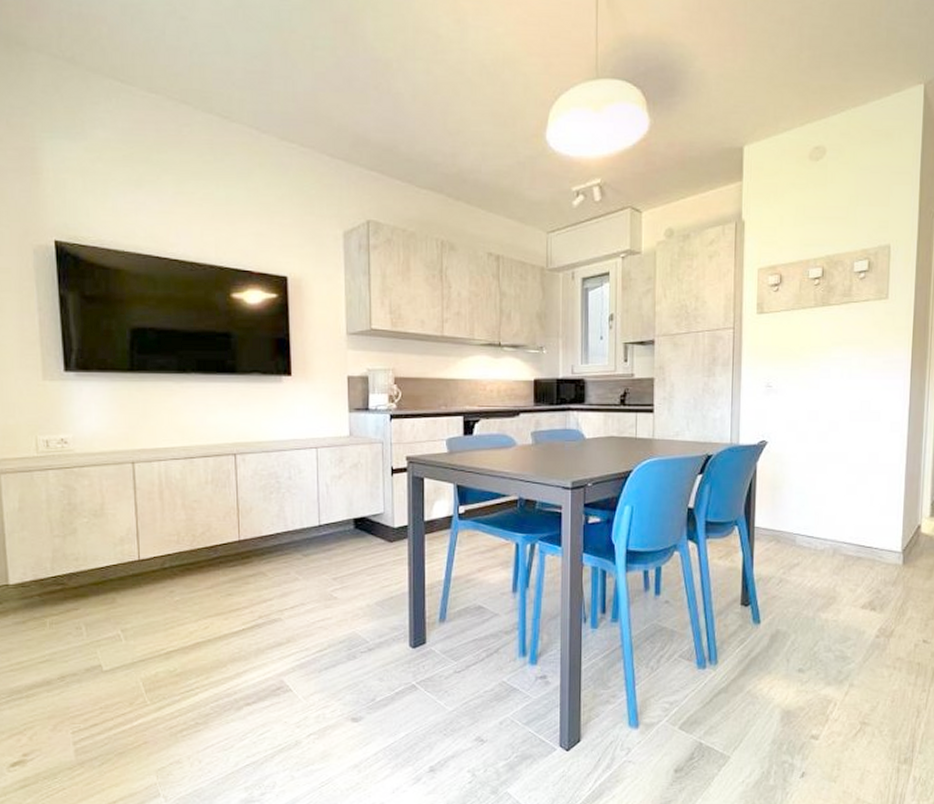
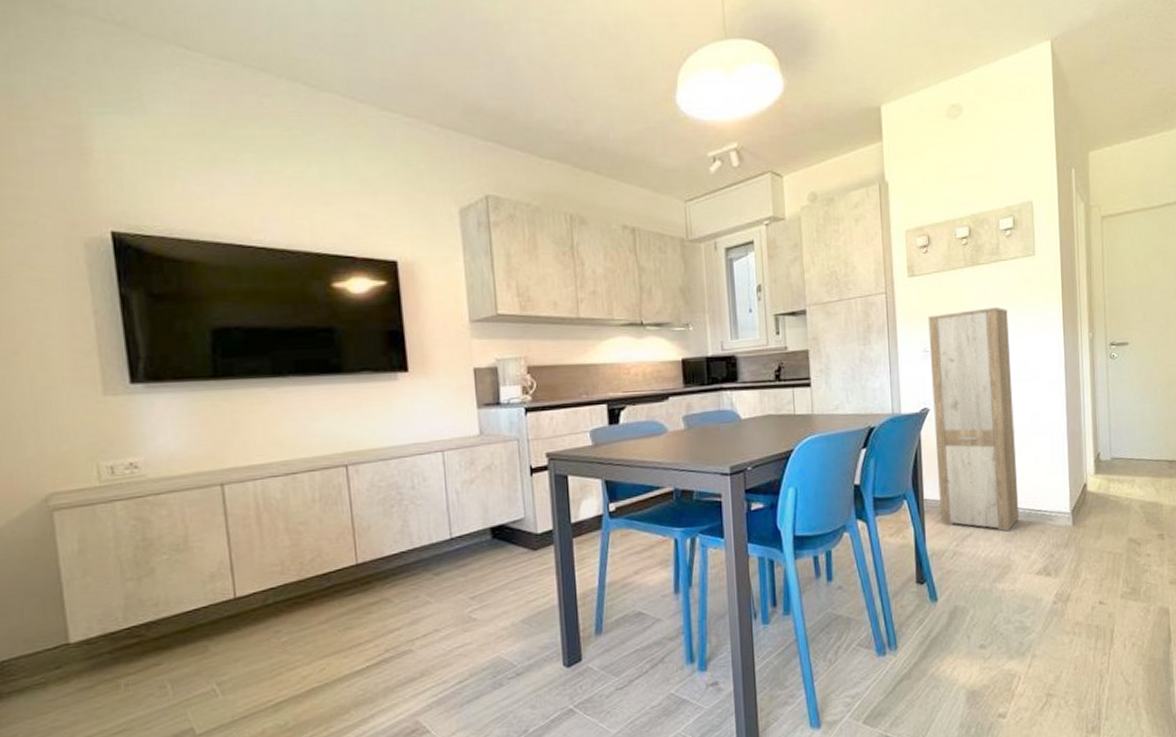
cabinet: none [769,348,855,565] -> present [928,308,1020,532]

